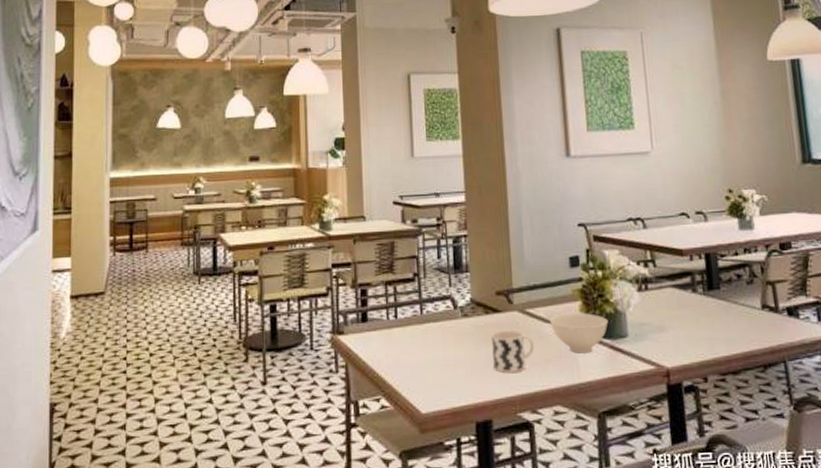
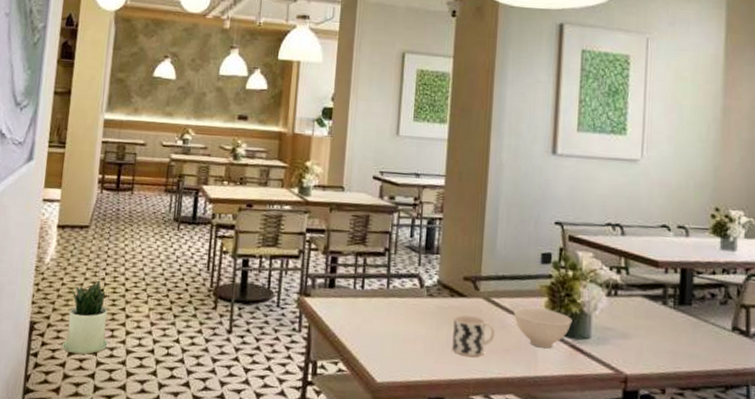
planter: none [86,348,137,432] -> present [61,280,108,355]

